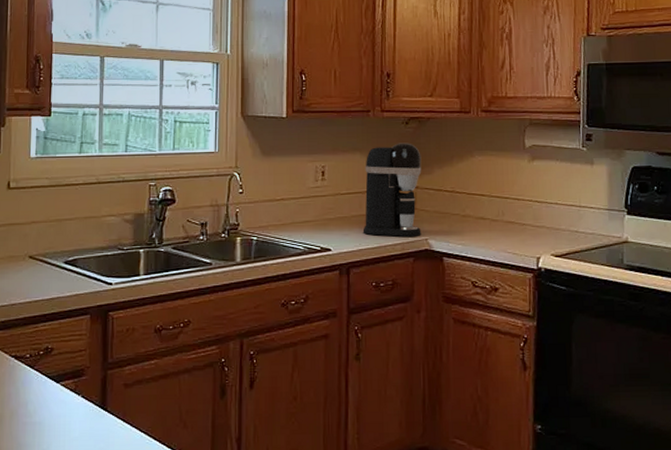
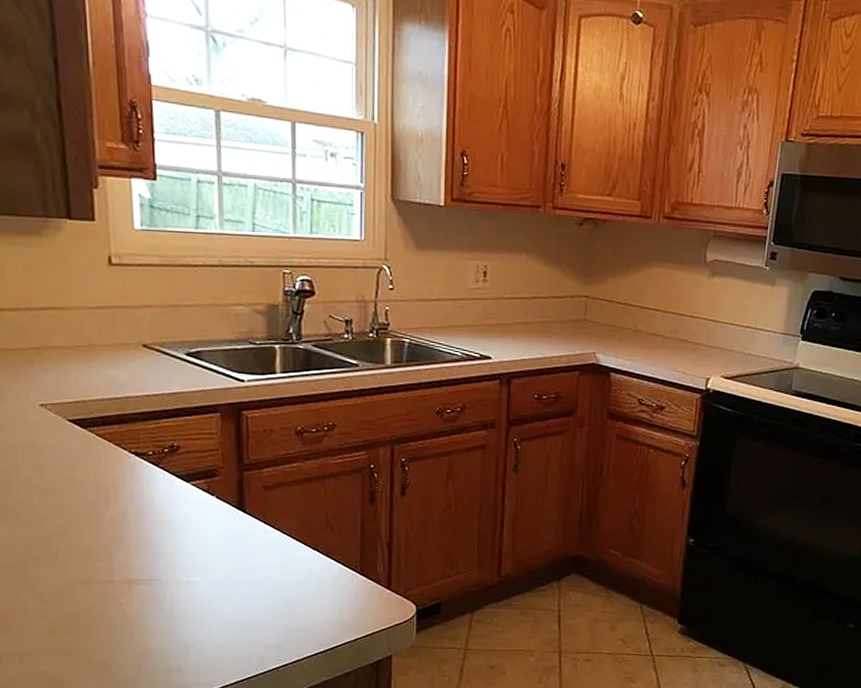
coffee maker: present [362,143,422,237] -> none [526,246,594,349]

